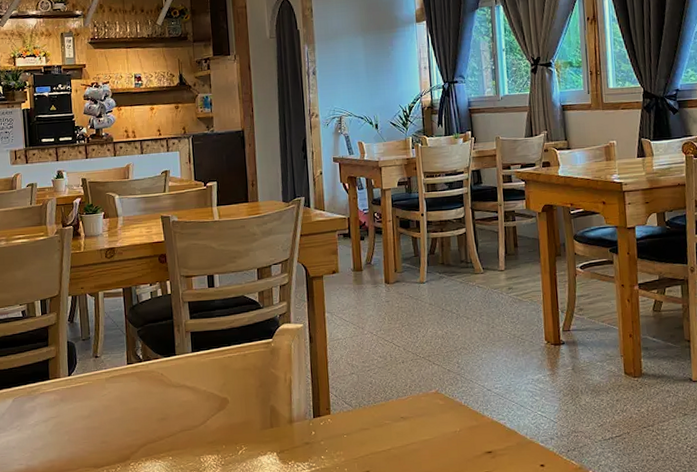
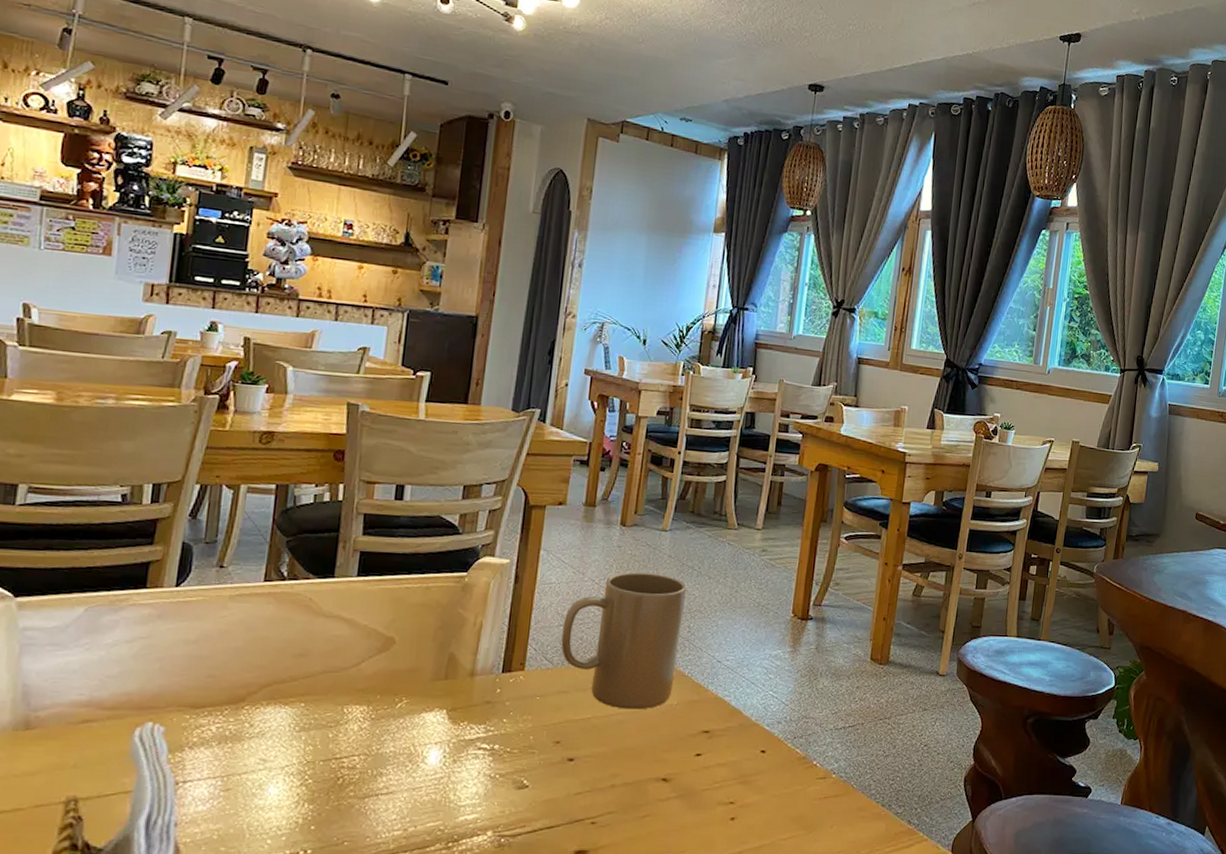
cup: none [354,320,454,439] -> present [561,572,687,710]

